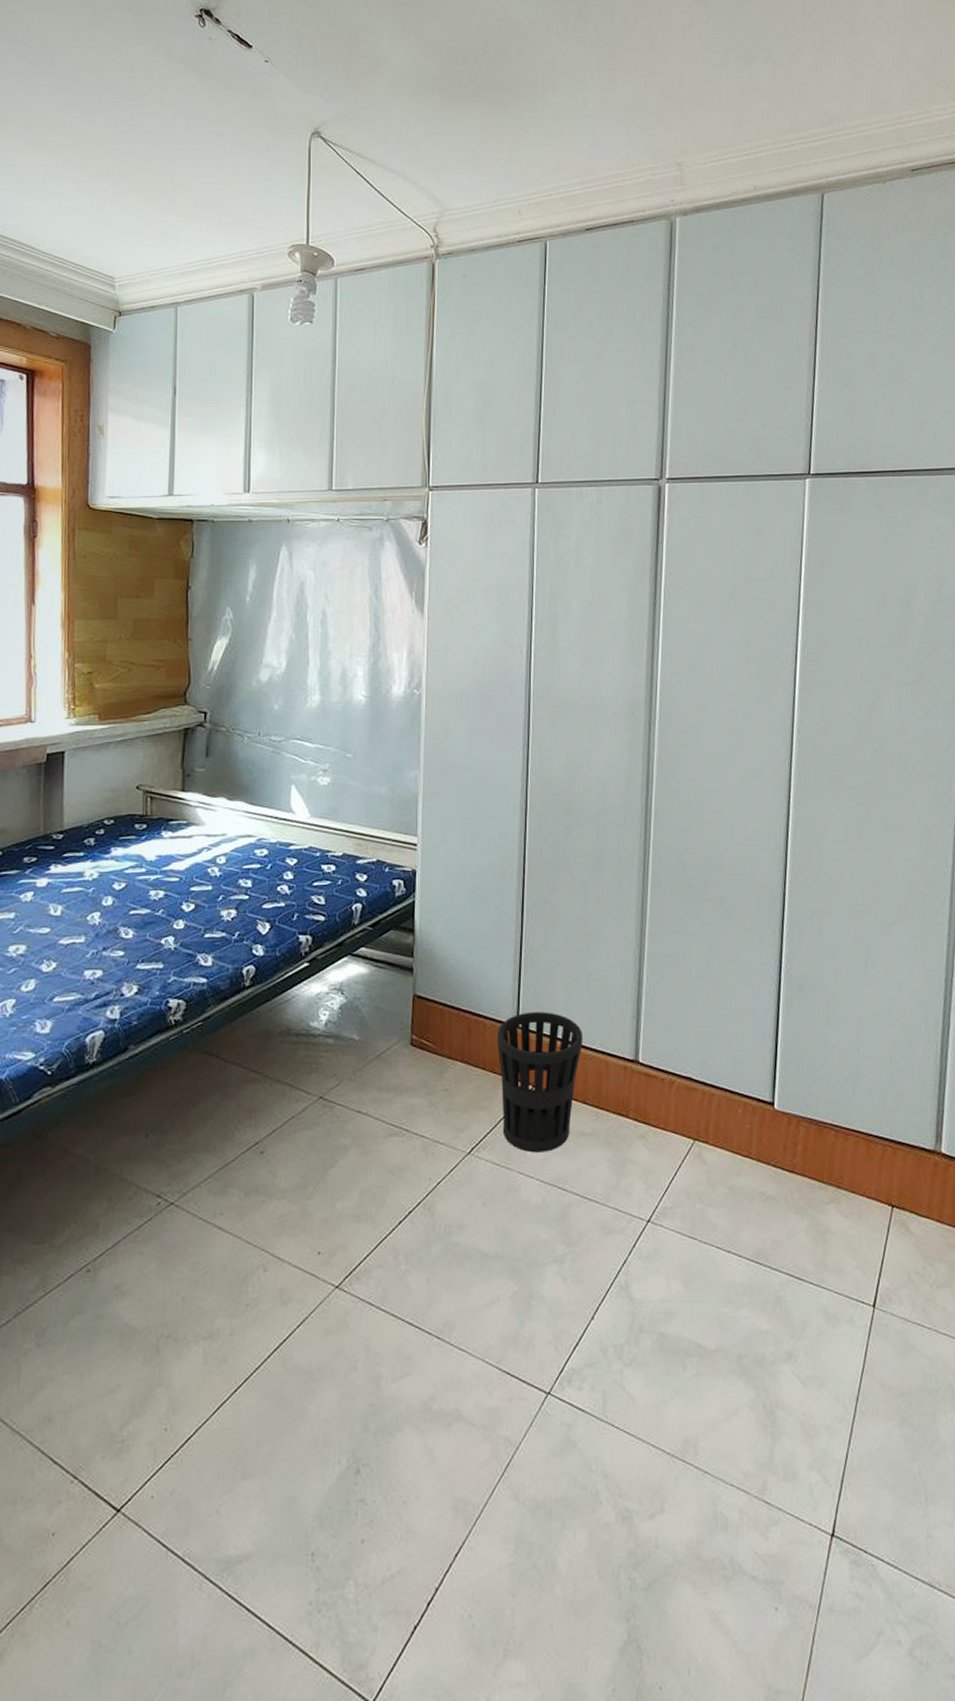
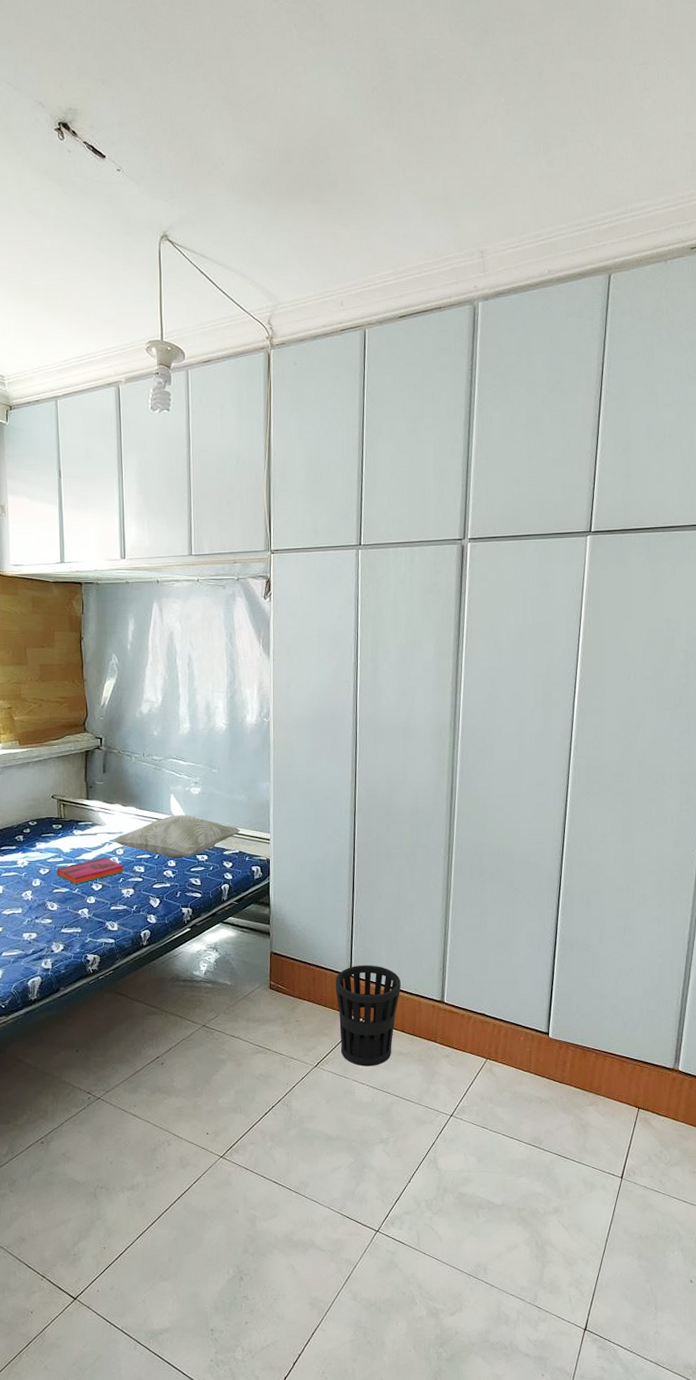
hardback book: none [136,867,225,903] -> present [57,857,124,884]
decorative pillow: none [213,812,380,870] -> present [113,815,241,859]

